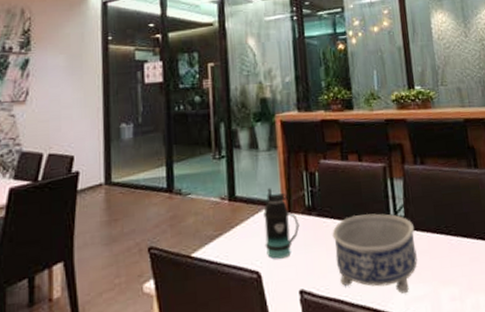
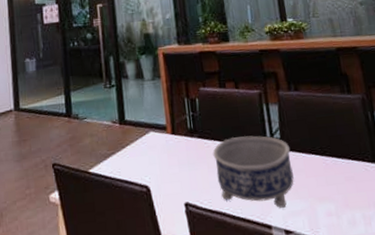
bottle: present [263,188,300,259] -> none [150,113,183,175]

